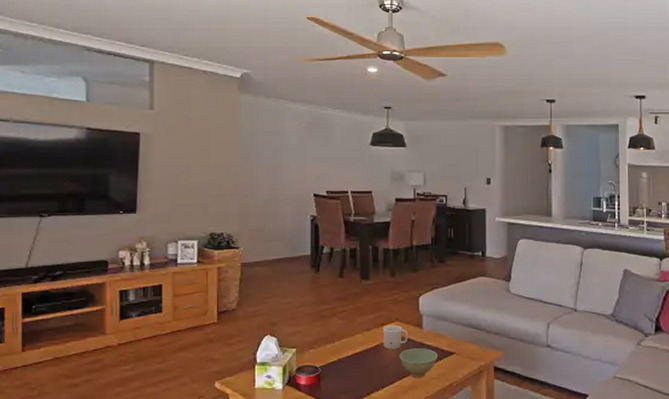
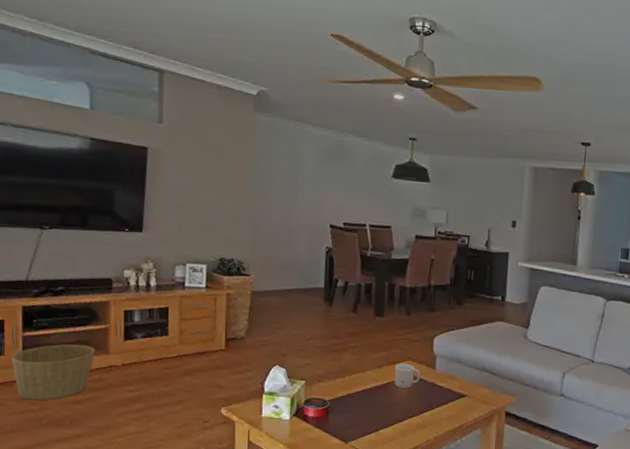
basket: none [11,327,93,386] -> present [11,344,96,401]
bowl: present [399,348,438,378] -> none [410,388,449,418]

